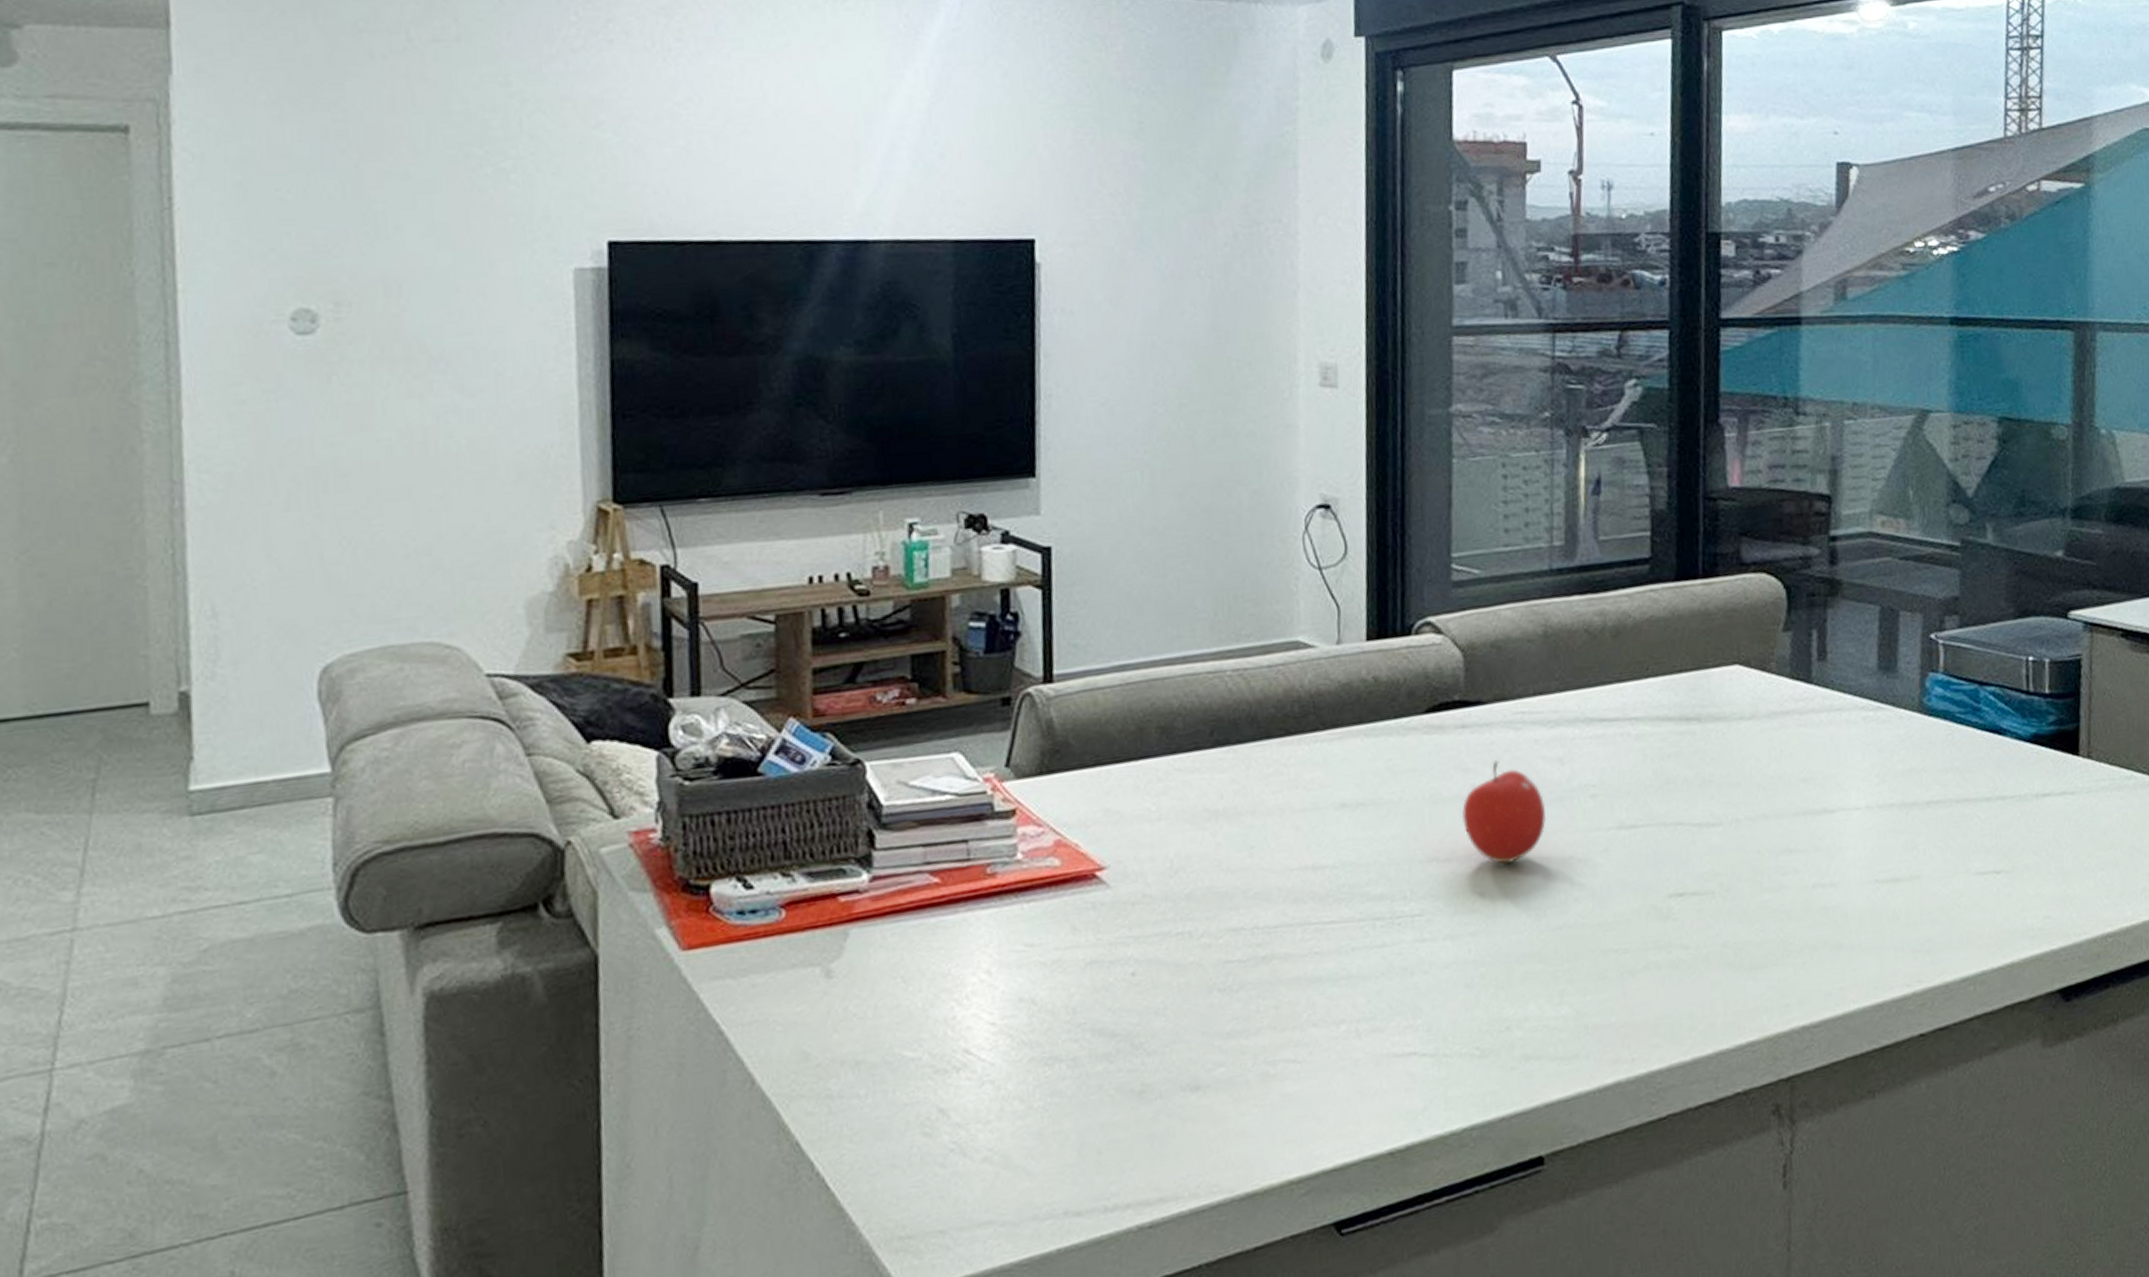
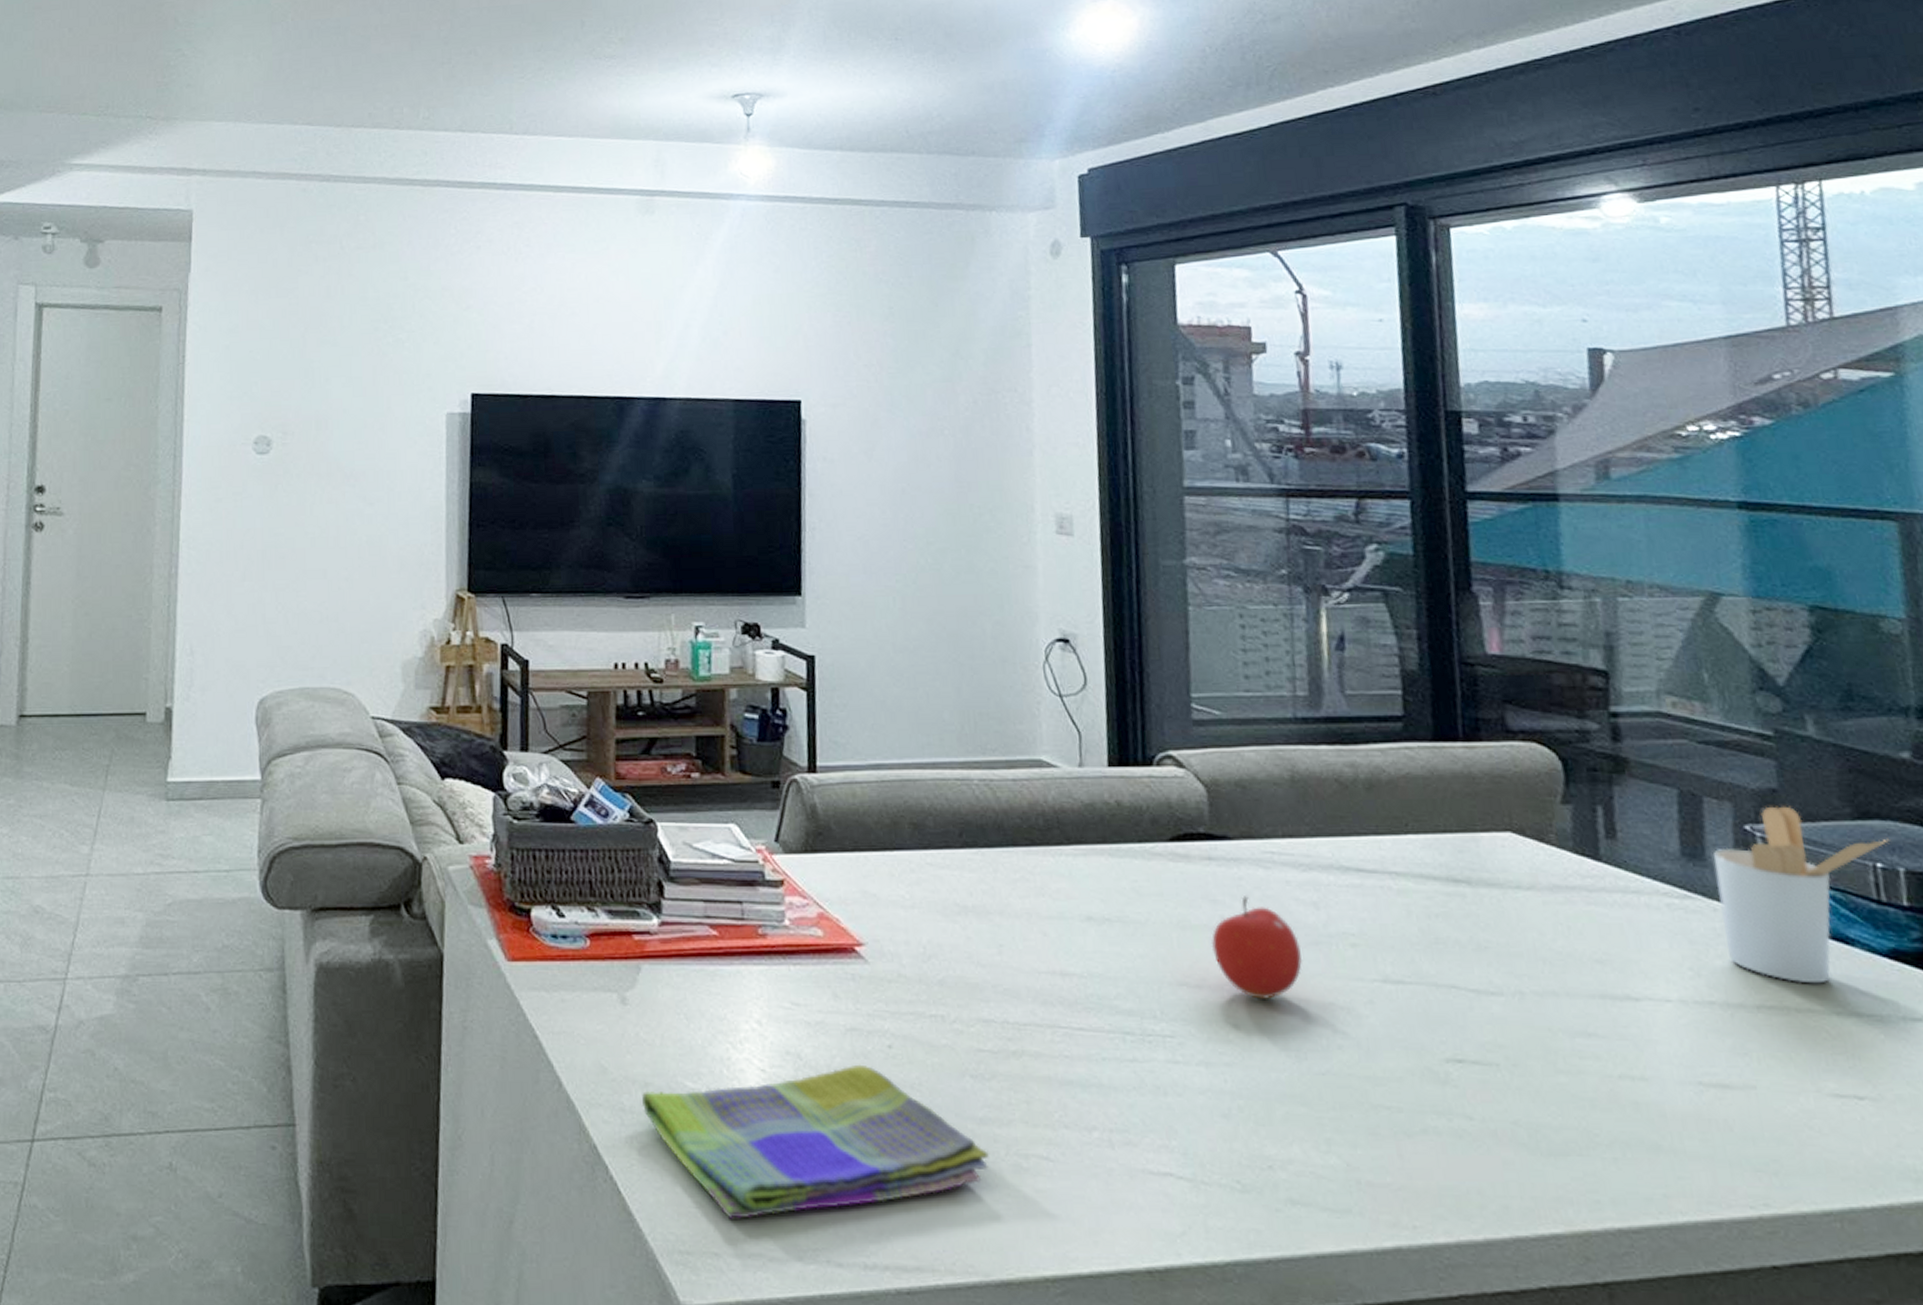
dish towel: none [853,998,1237,1191] -> present [642,1064,990,1219]
utensil holder: none [1903,611,2041,776] -> present [1712,806,1890,984]

